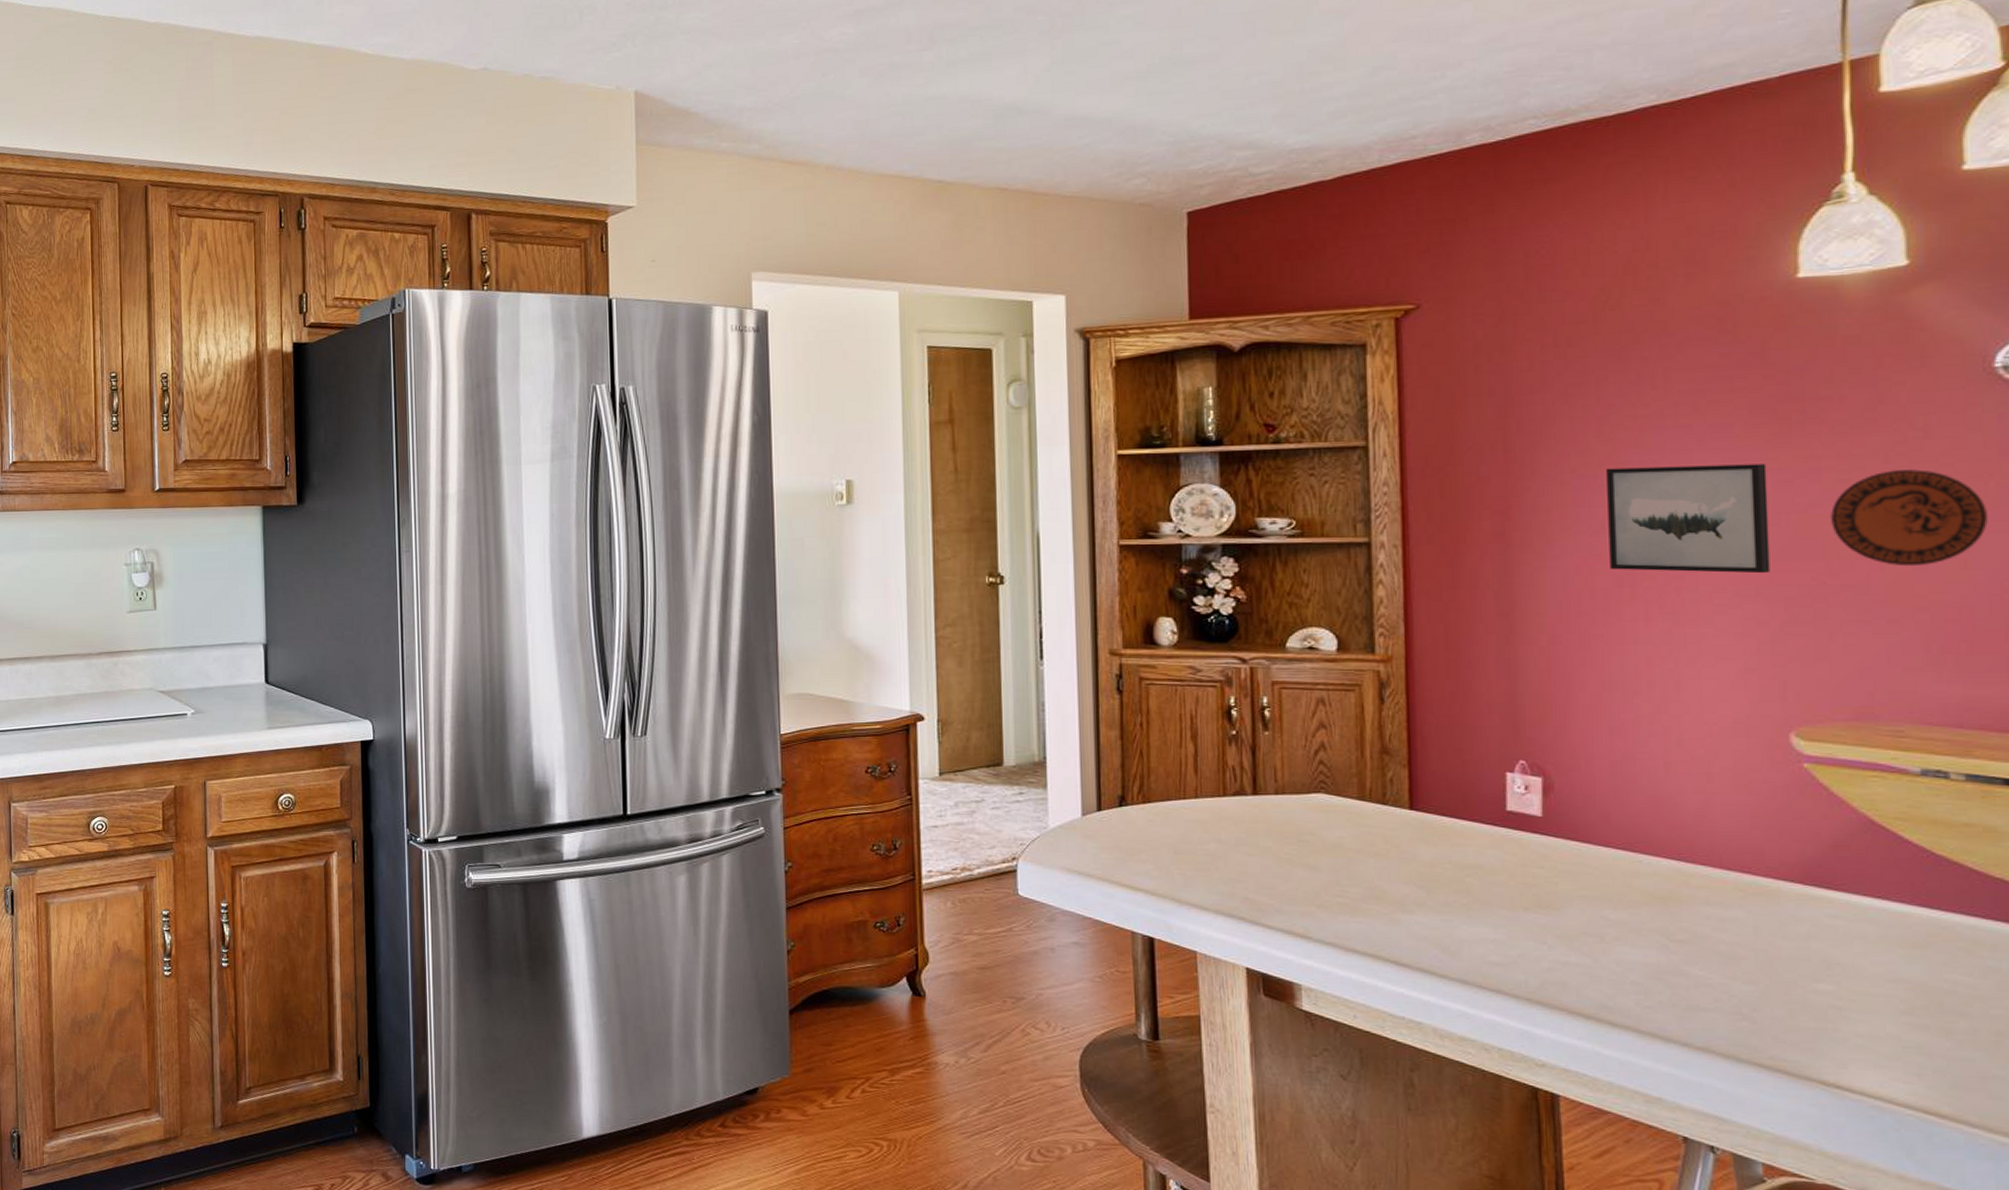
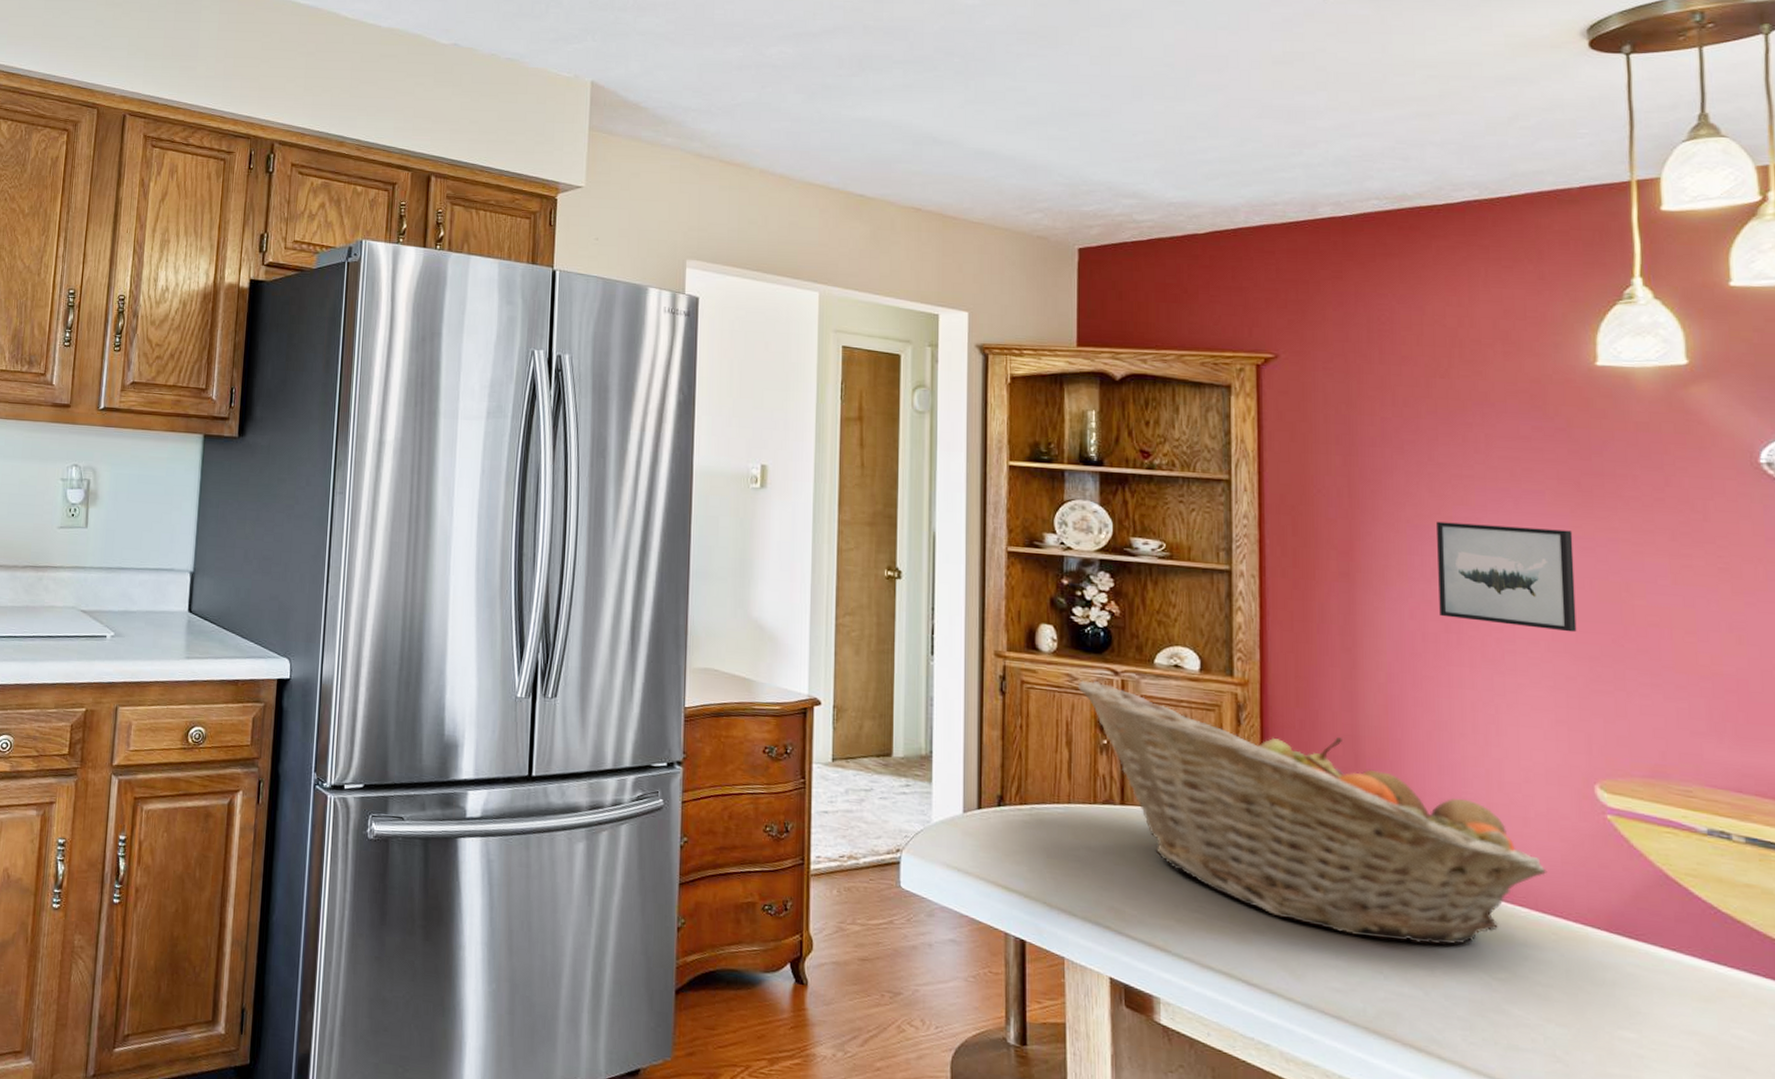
fruit basket: none [1201,670,1734,911] -> present [1077,680,1548,945]
decorative plate: present [1829,468,1988,567] -> none [1626,547,1758,638]

